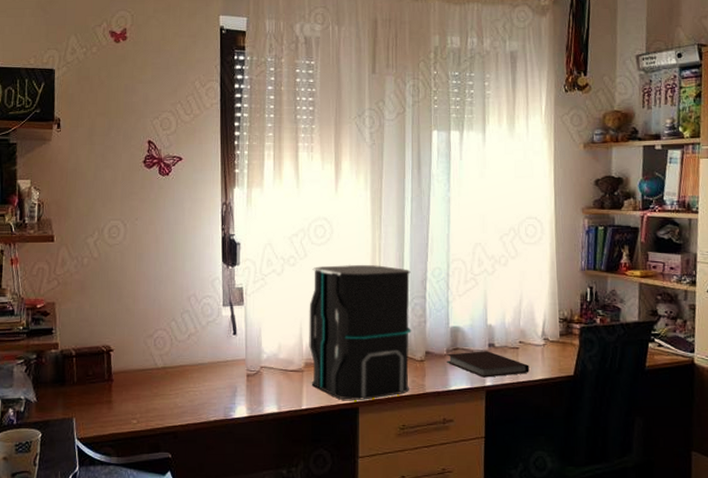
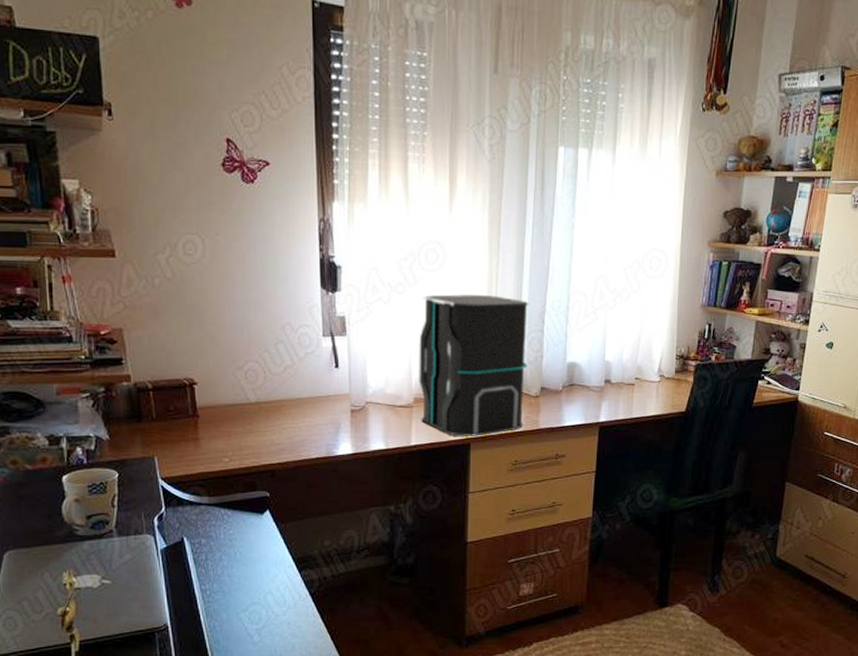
notebook: present [447,351,529,378] -> none [562,387,643,414]

